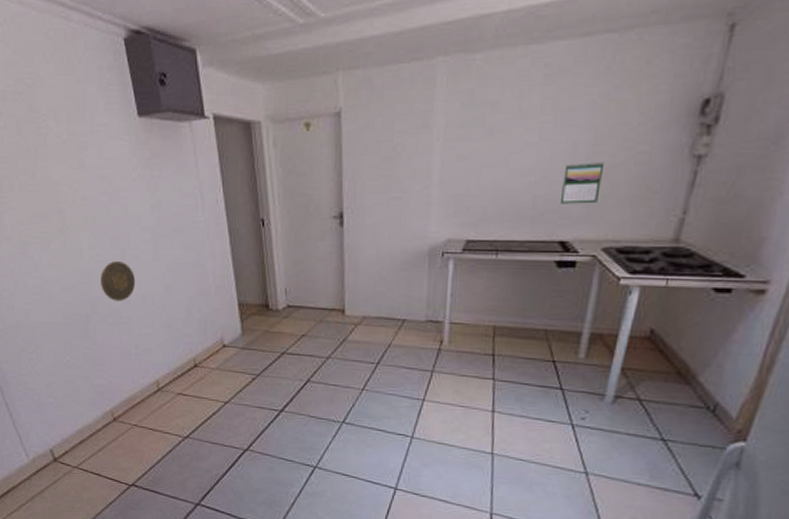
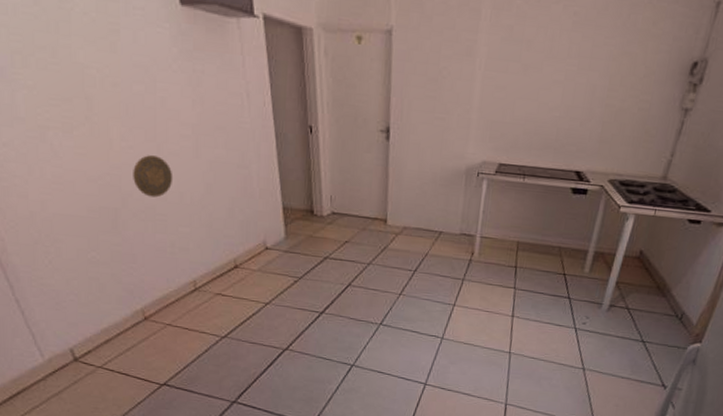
calendar: present [561,162,605,204] -> none [579,104,616,141]

